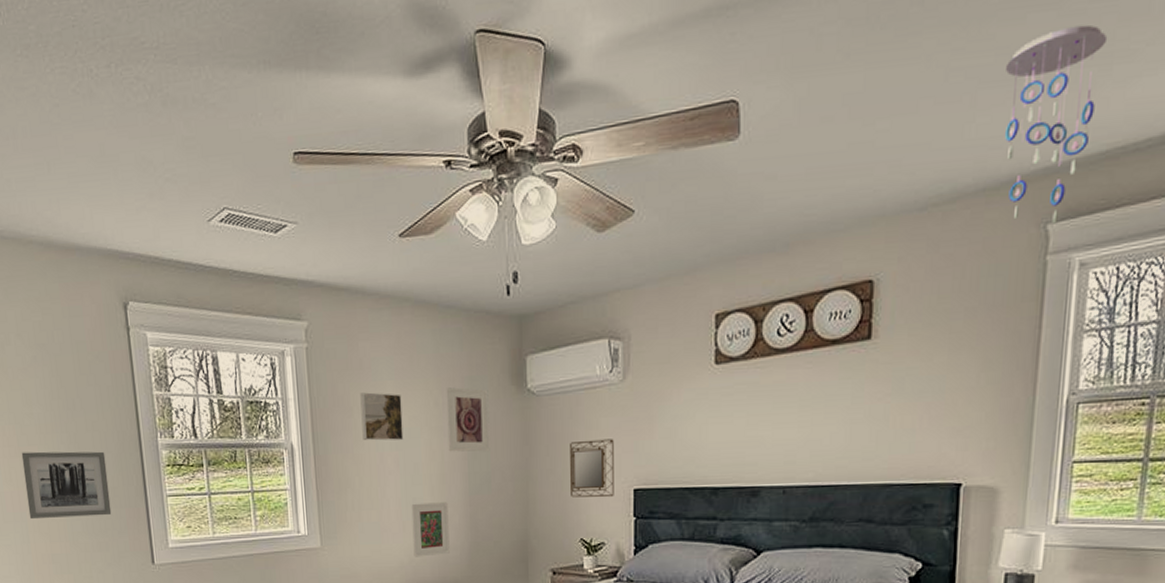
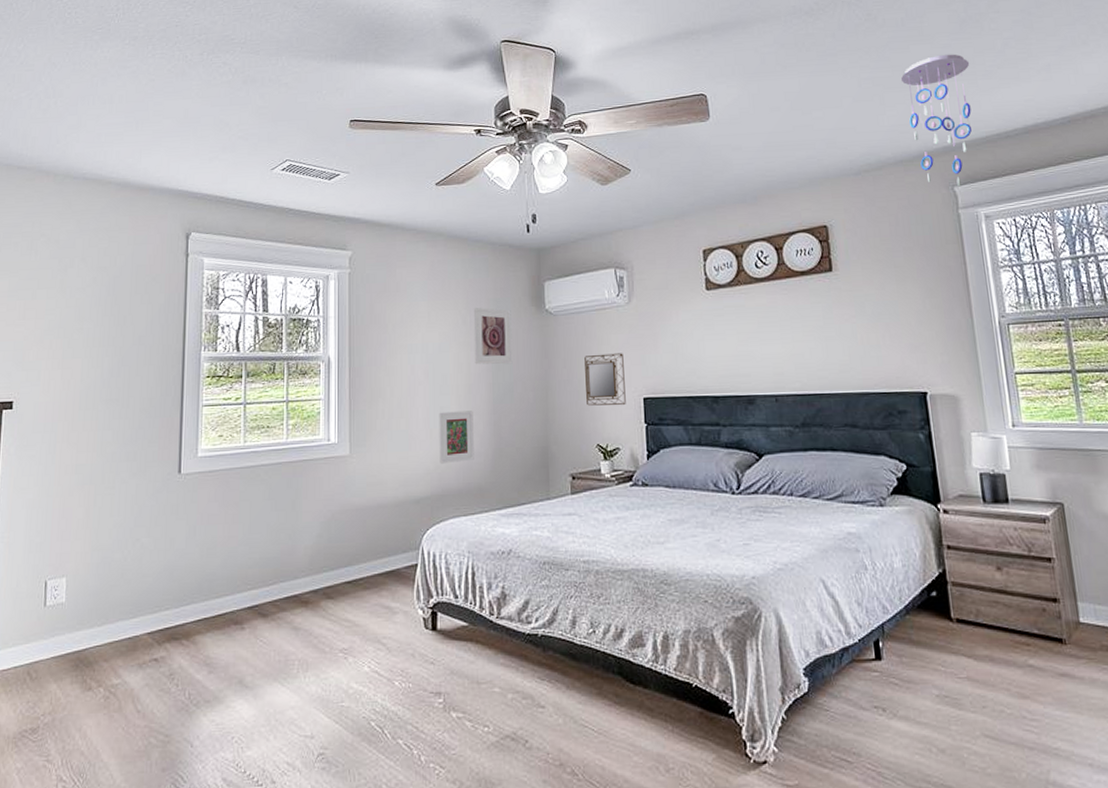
wall art: present [21,451,112,520] -> none [60,363,148,430]
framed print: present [360,392,404,441] -> none [395,311,434,355]

